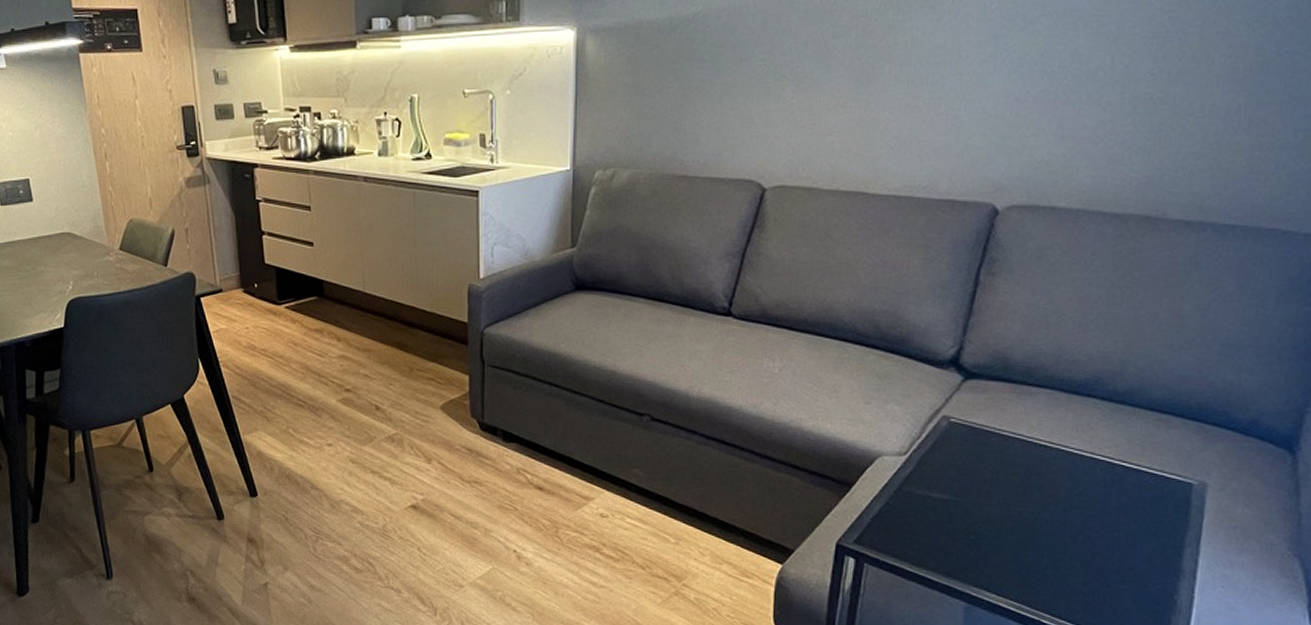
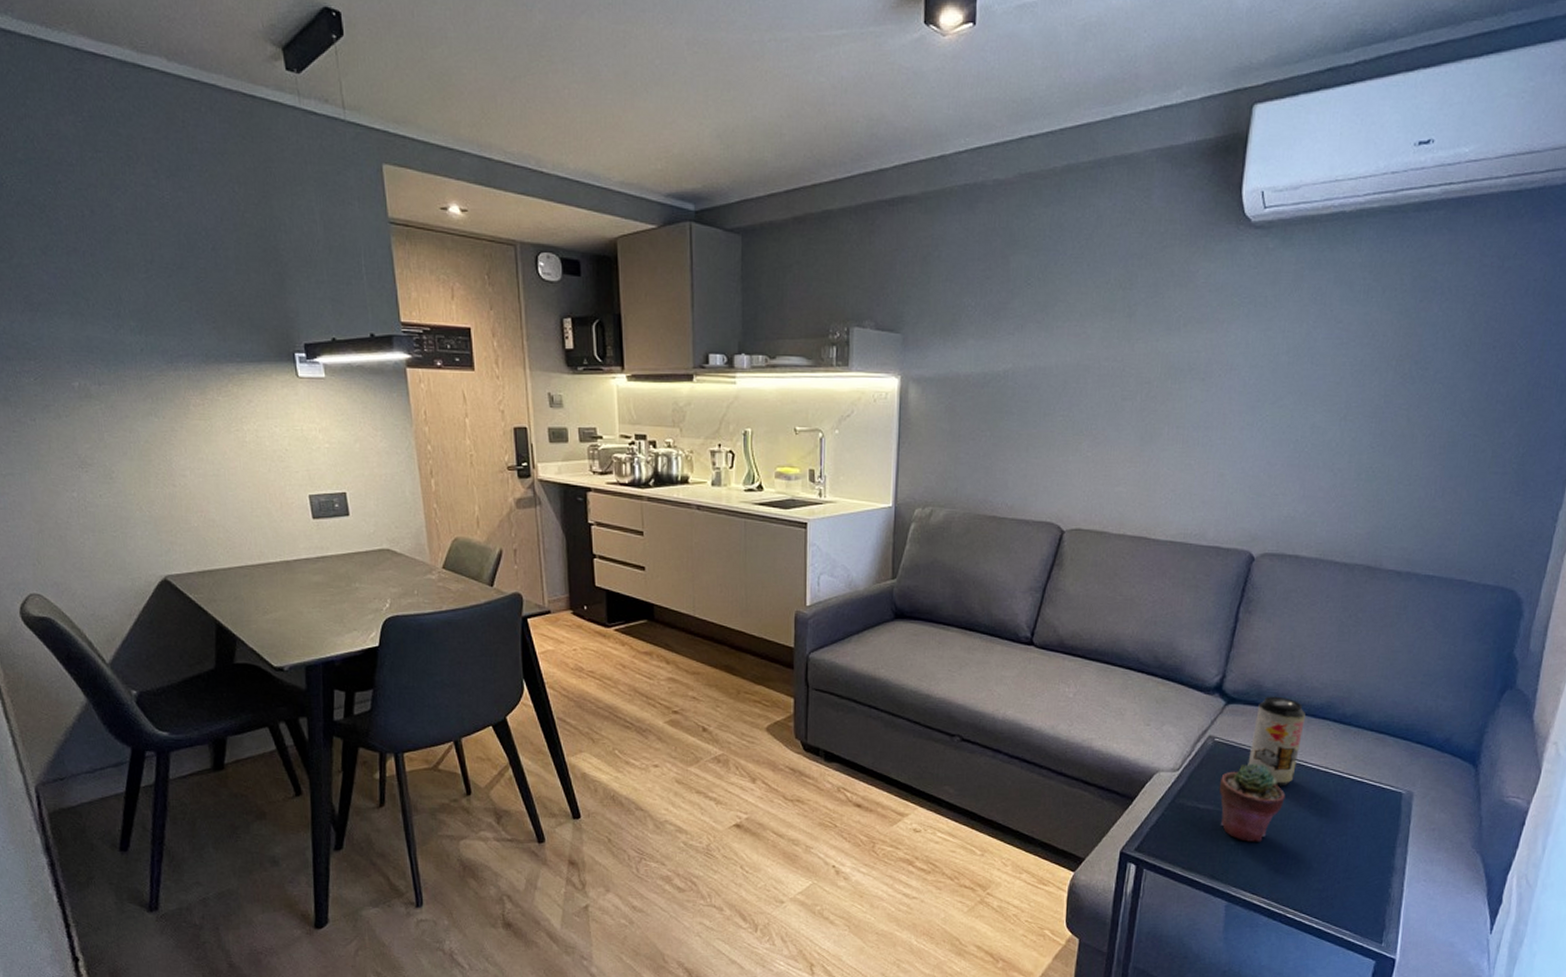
potted succulent: none [955,447,1040,537] -> present [1219,763,1286,842]
beverage can: none [991,370,1065,474] -> present [1248,696,1306,787]

